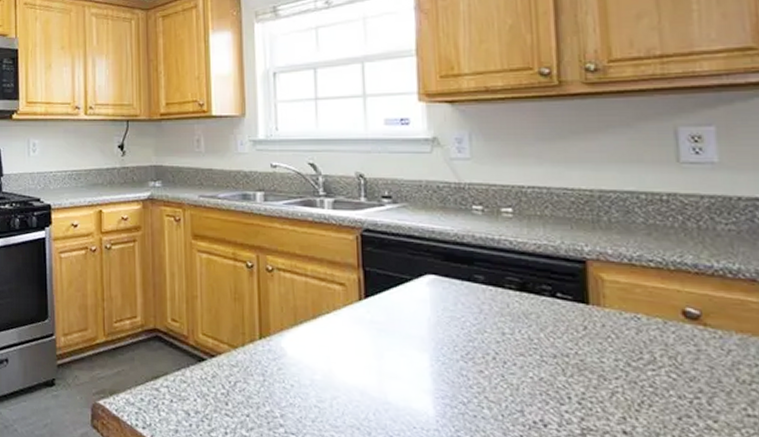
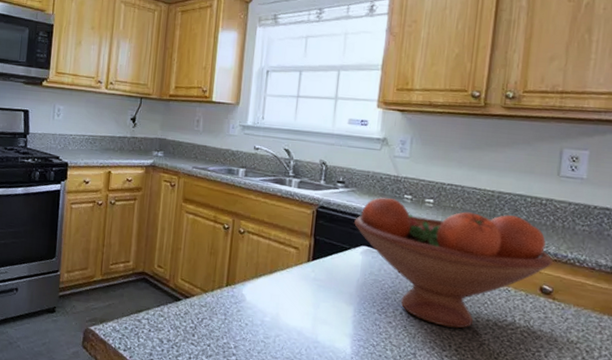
fruit bowl: none [412,211,693,374] -> present [354,197,553,329]

